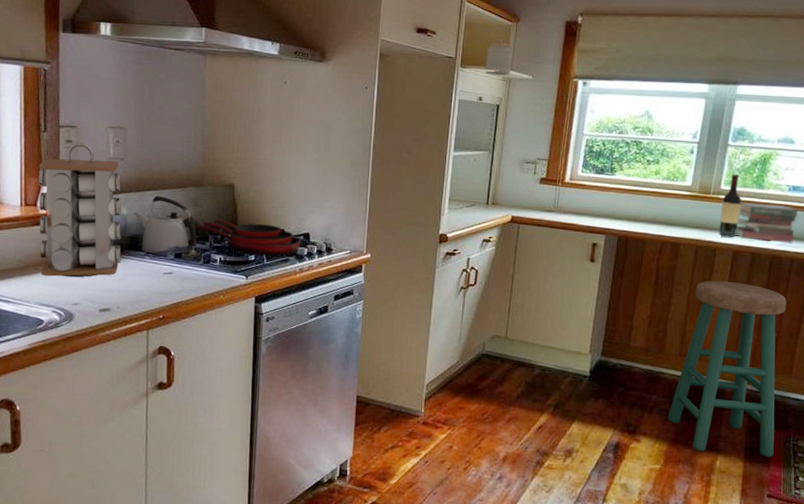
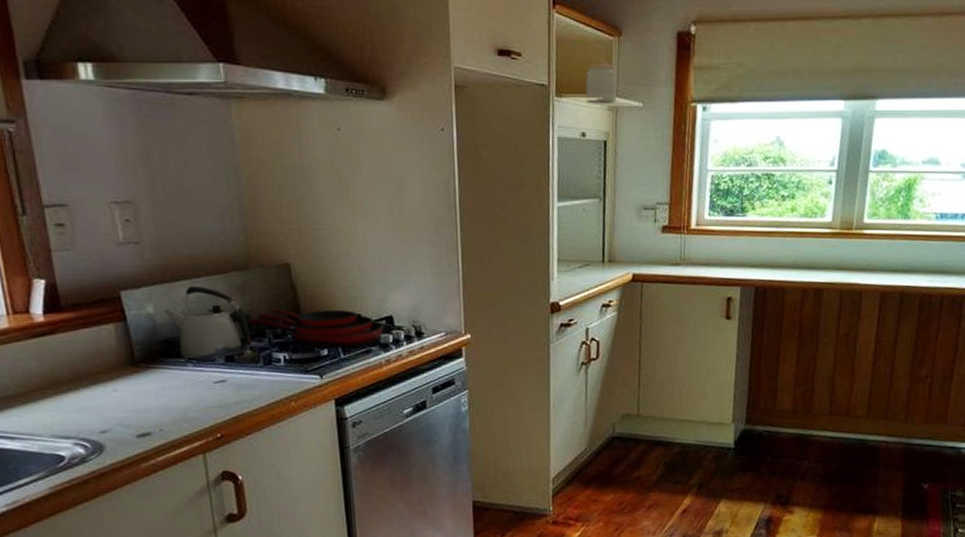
spice rack: present [38,142,122,278] -> none [23,226,156,401]
stool: present [667,280,787,457] -> none [820,326,939,515]
wine bottle: present [718,174,742,238] -> none [864,204,887,278]
books: present [735,202,798,243] -> none [881,236,946,279]

